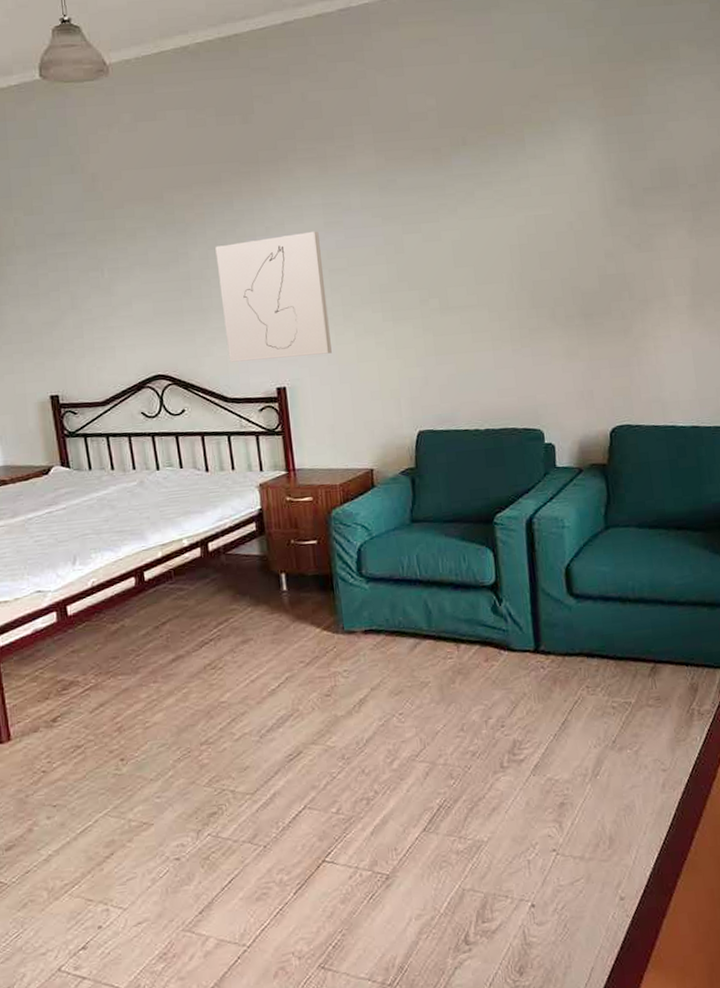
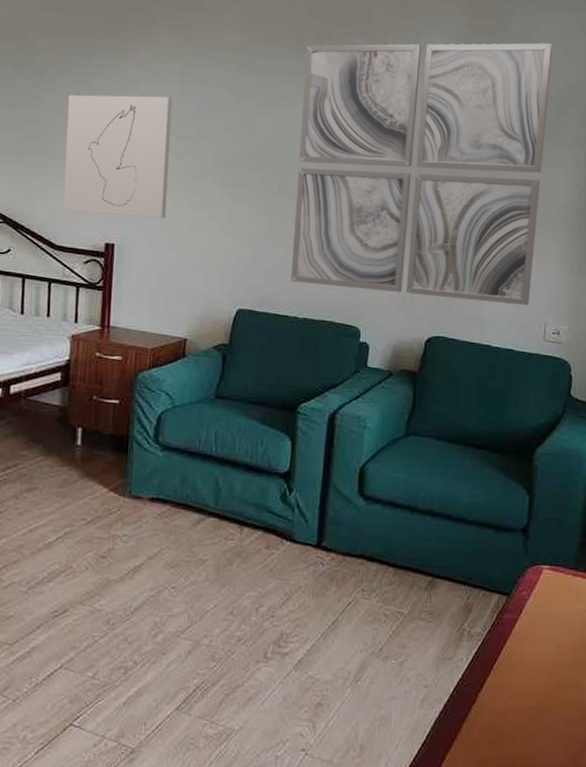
wall art: none [444,110,708,395] -> present [290,43,553,306]

